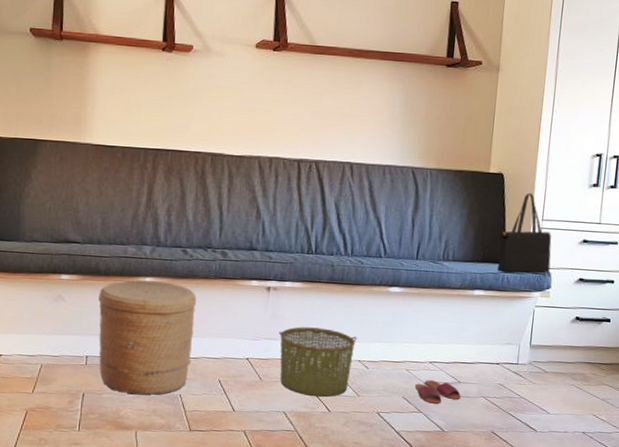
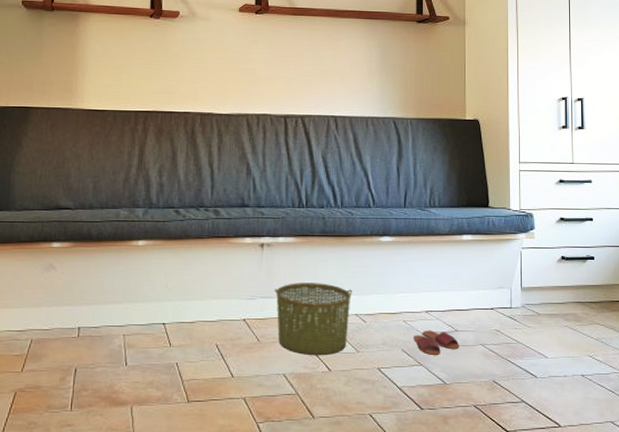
woven basket: present [98,280,197,395] -> none [91,244,191,366]
tote bag: present [498,193,552,274] -> none [483,137,532,217]

